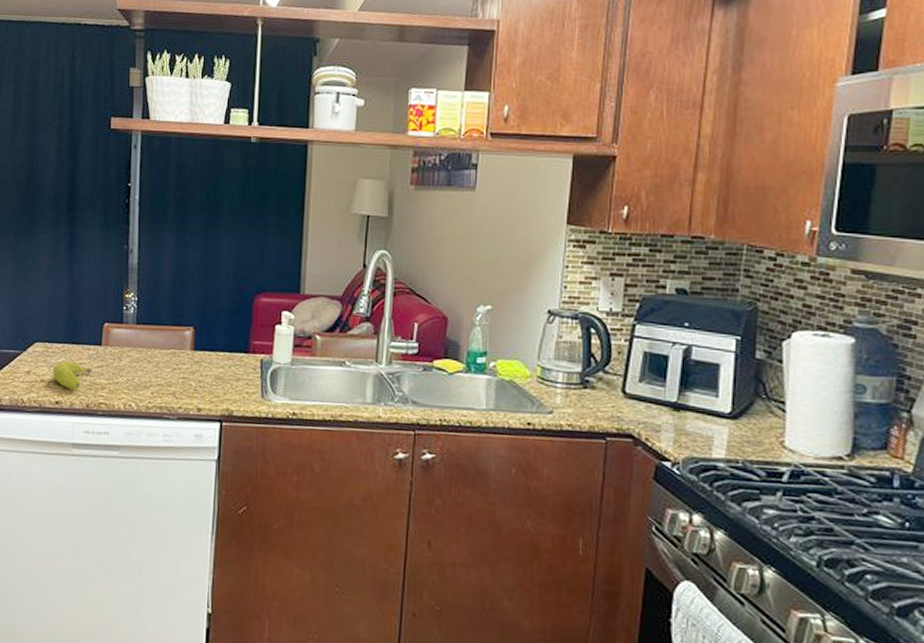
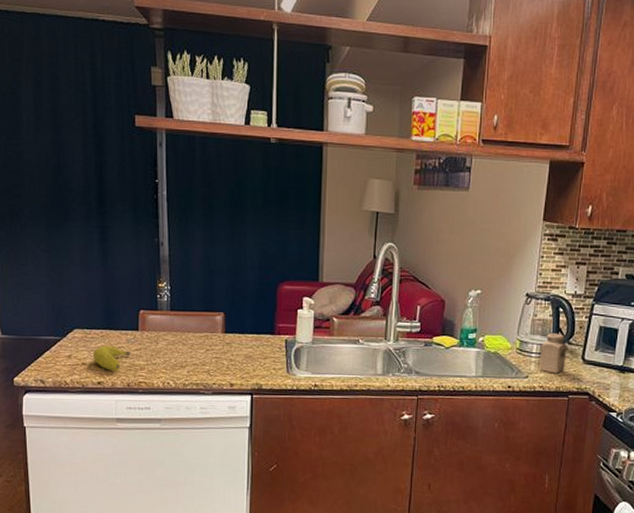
salt shaker: none [567,358,603,409] -> present [539,332,568,374]

